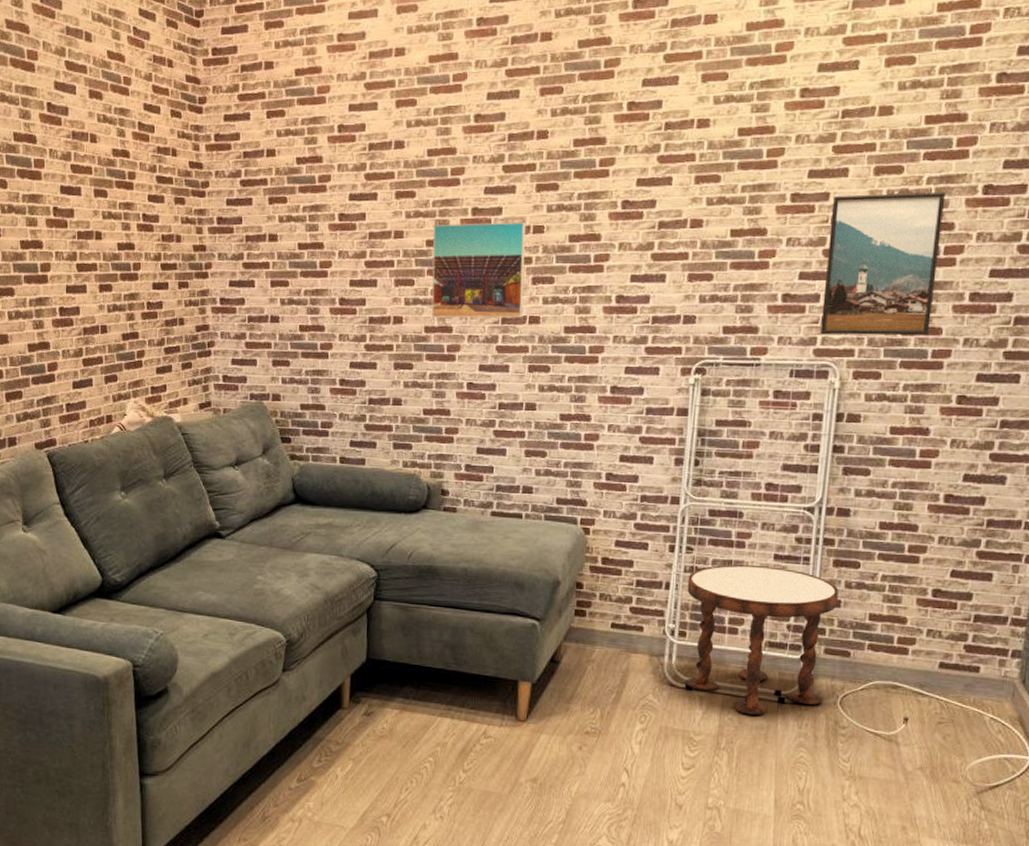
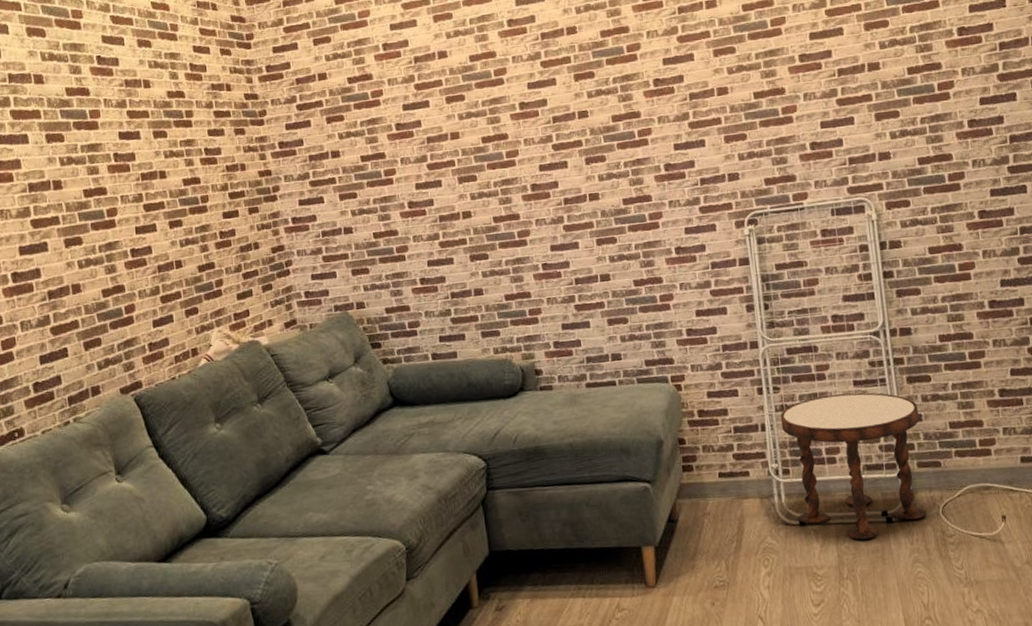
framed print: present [431,222,526,318] -> none [486,110,583,207]
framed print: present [820,191,946,336] -> none [835,37,942,174]

